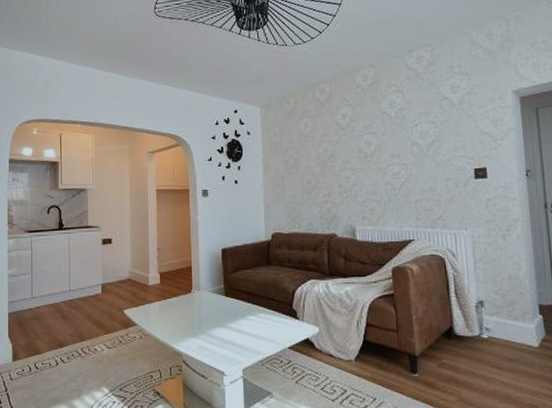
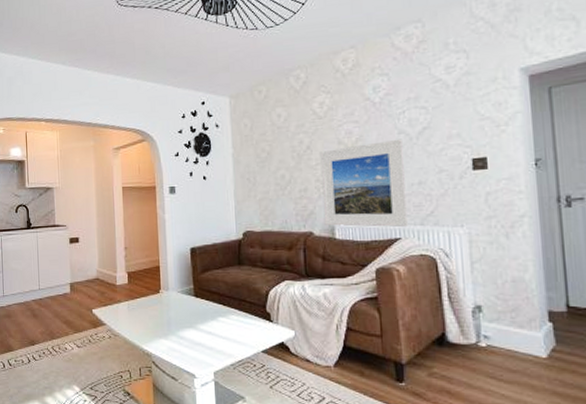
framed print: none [342,149,420,230] -> present [320,138,408,228]

